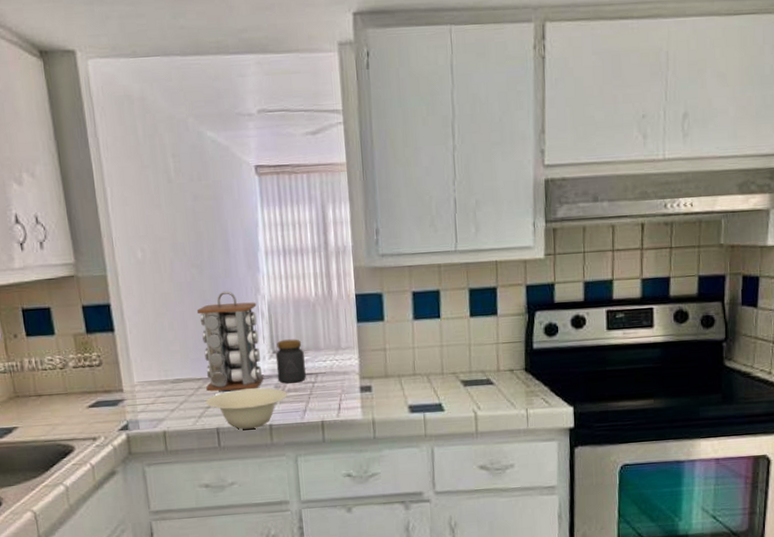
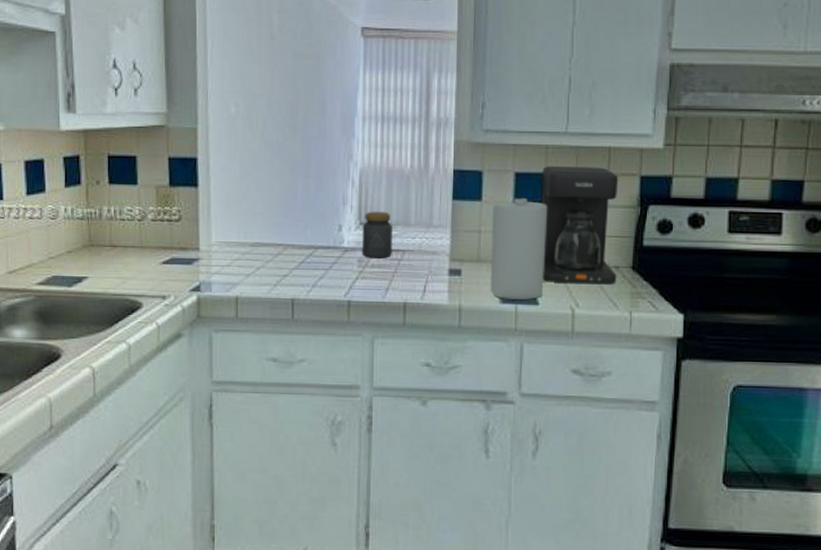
spice rack: present [196,290,264,392] -> none [284,154,348,261]
dish: present [205,387,287,430] -> none [283,260,370,303]
paper towel holder: none [394,315,448,409] -> present [490,198,548,300]
coffee maker: none [437,280,512,390] -> present [540,165,619,285]

